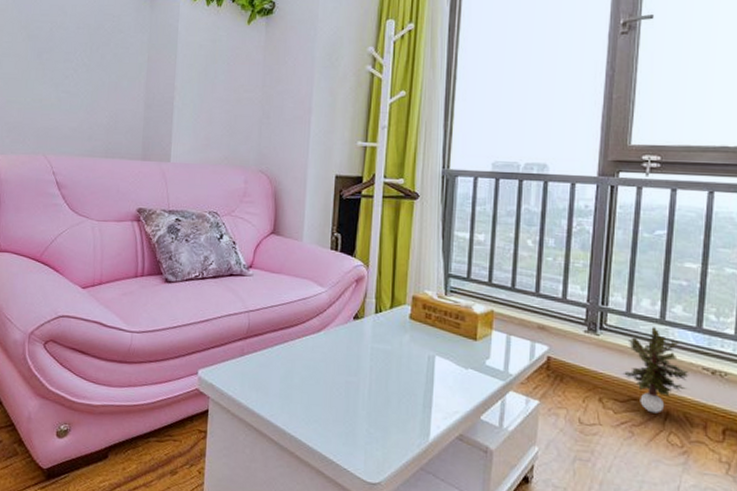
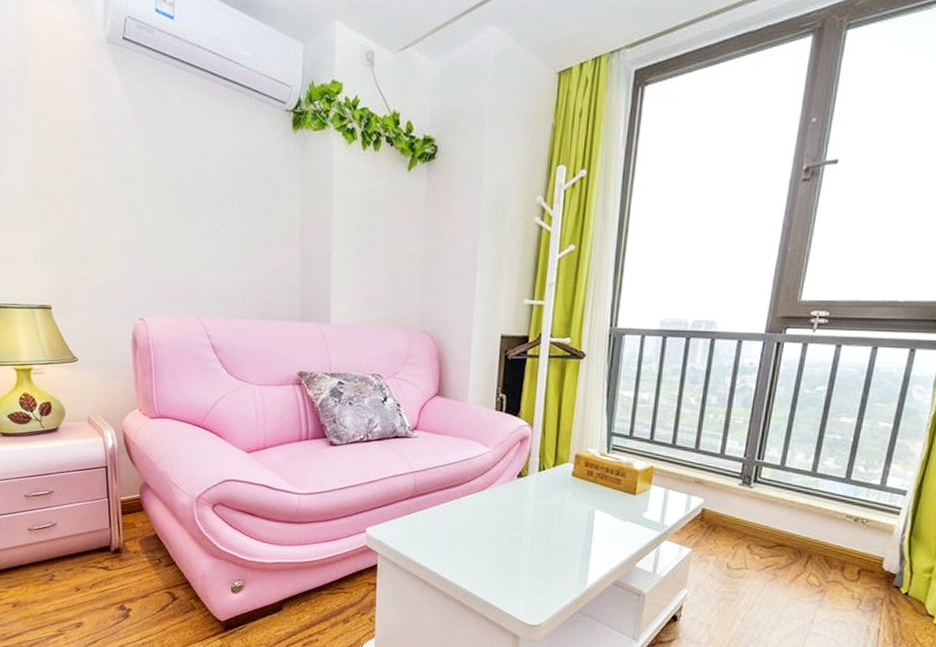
potted plant: present [623,327,689,414] -> none [771,479,834,558]

